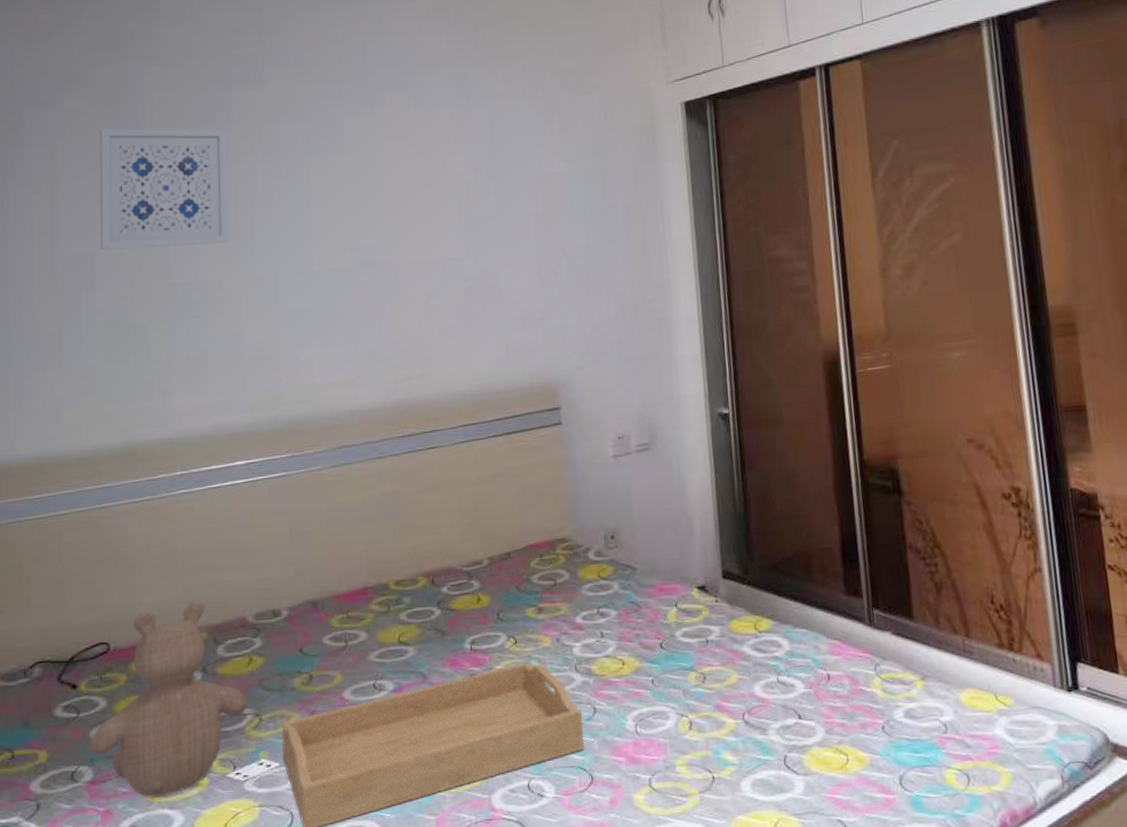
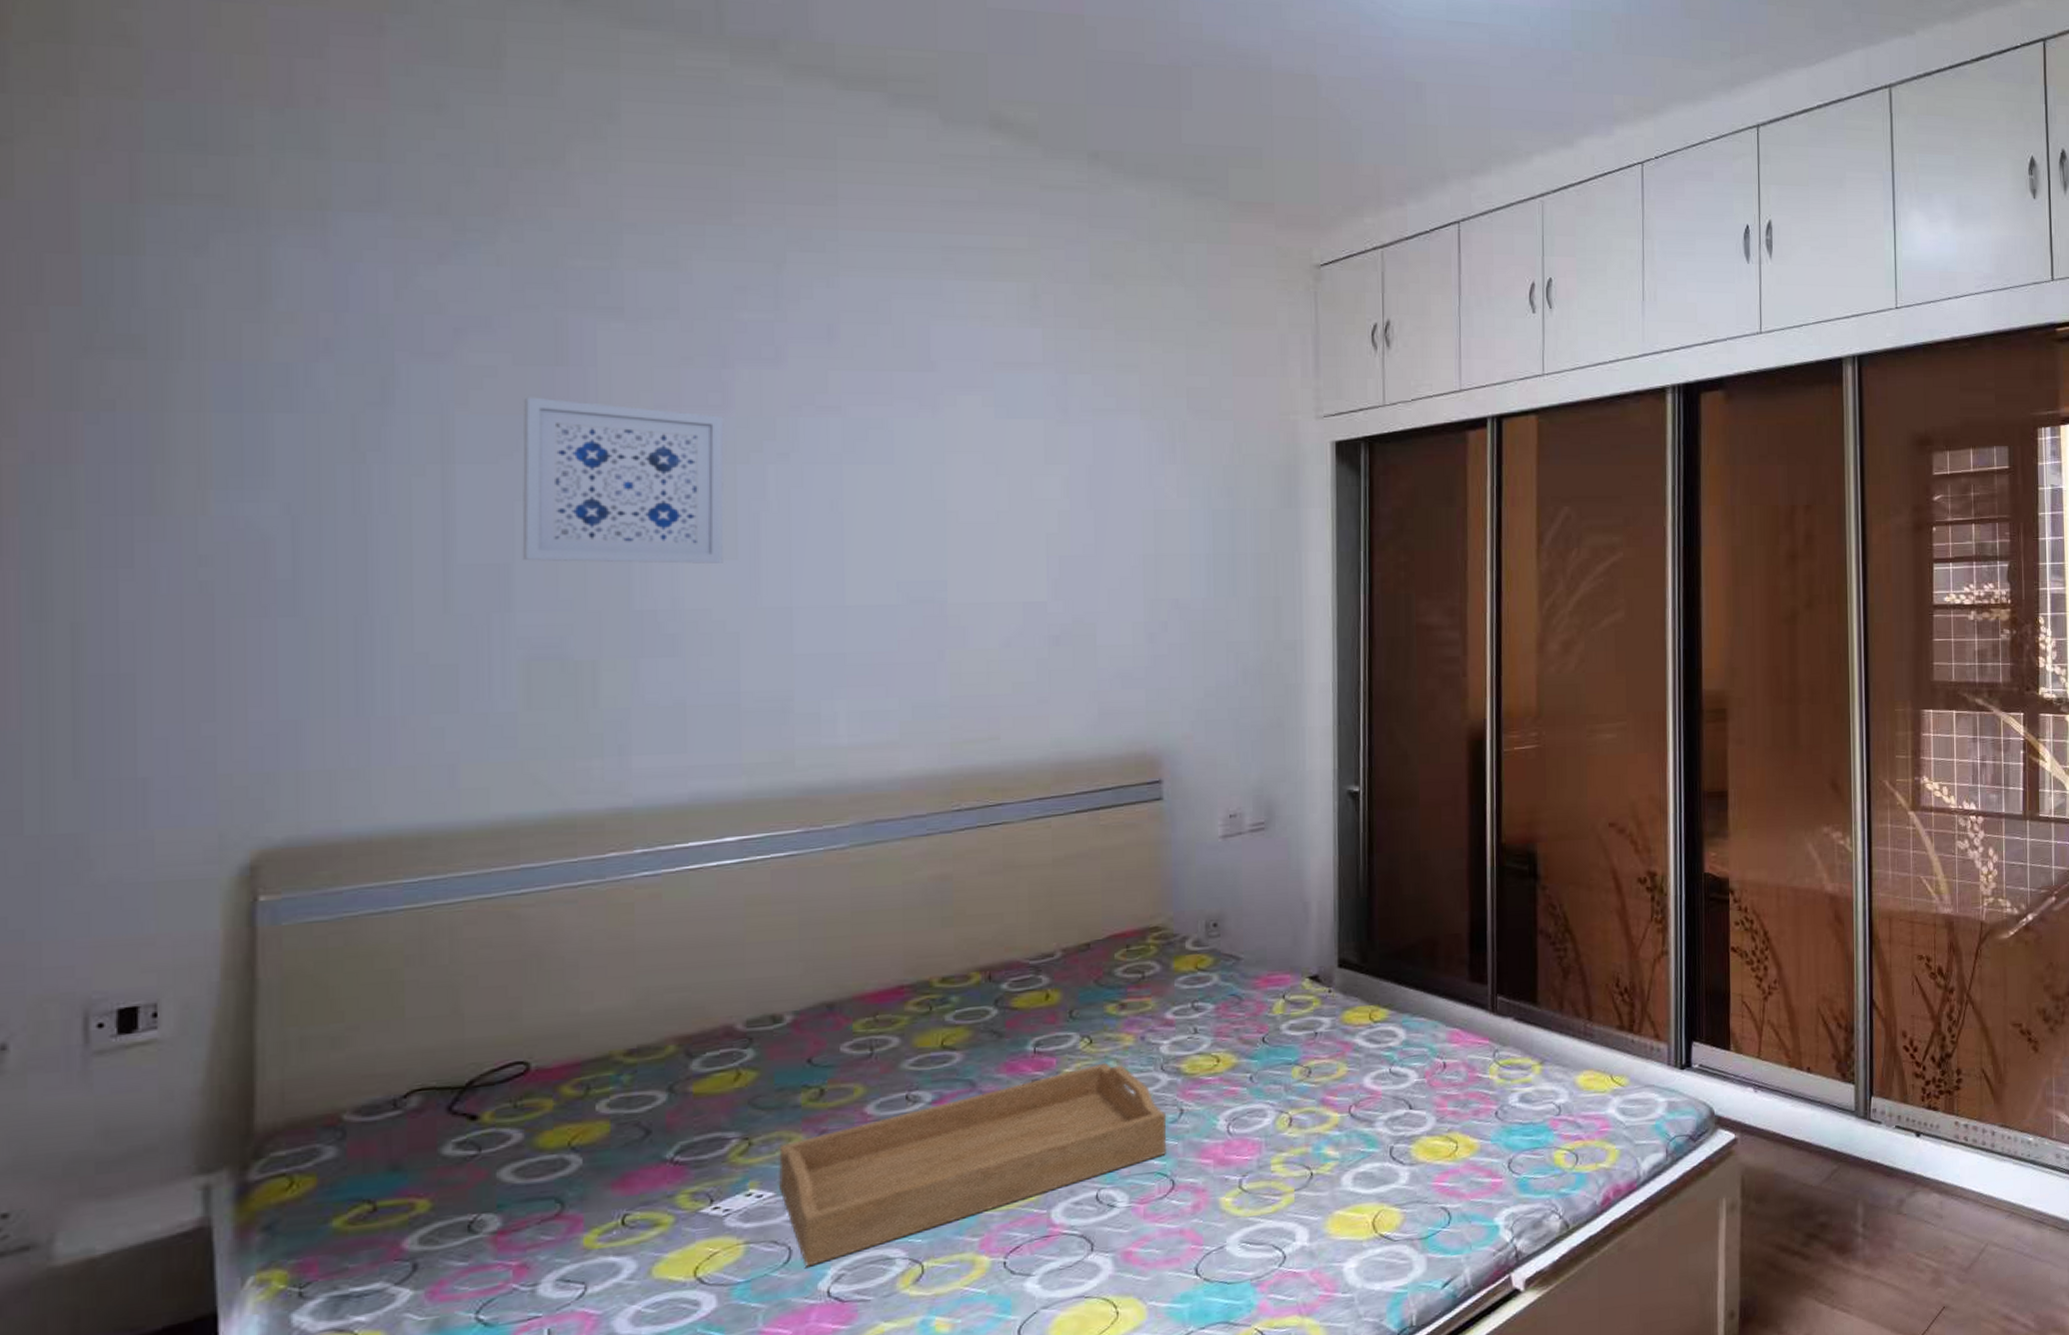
teddy bear: present [89,600,248,798] -> none [496,1006,733,1246]

